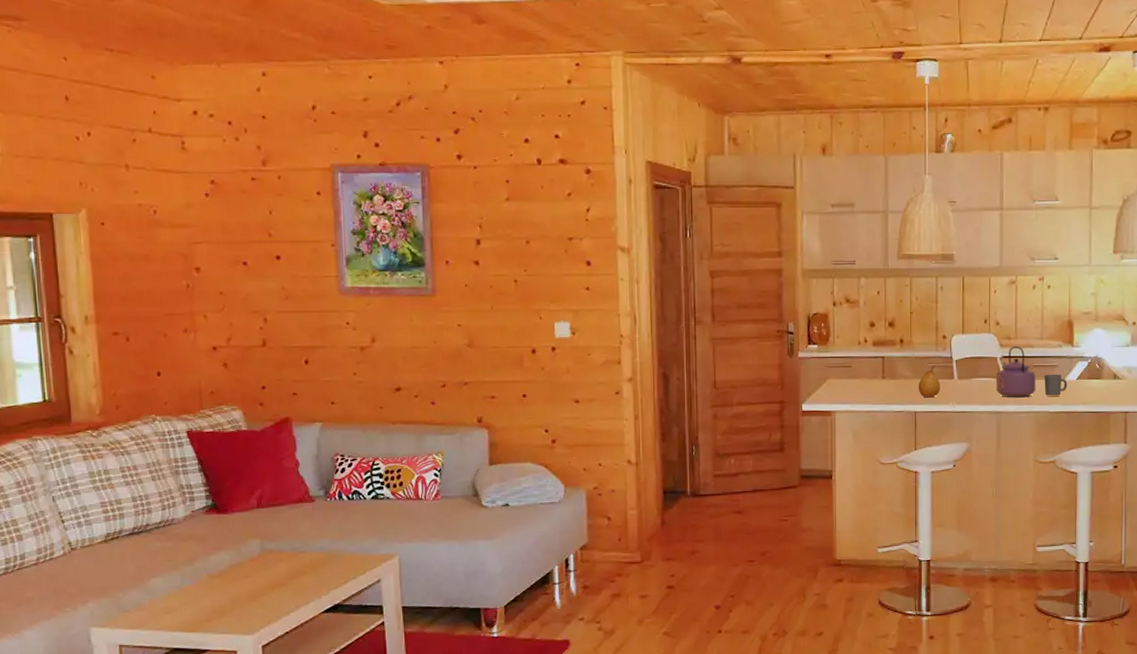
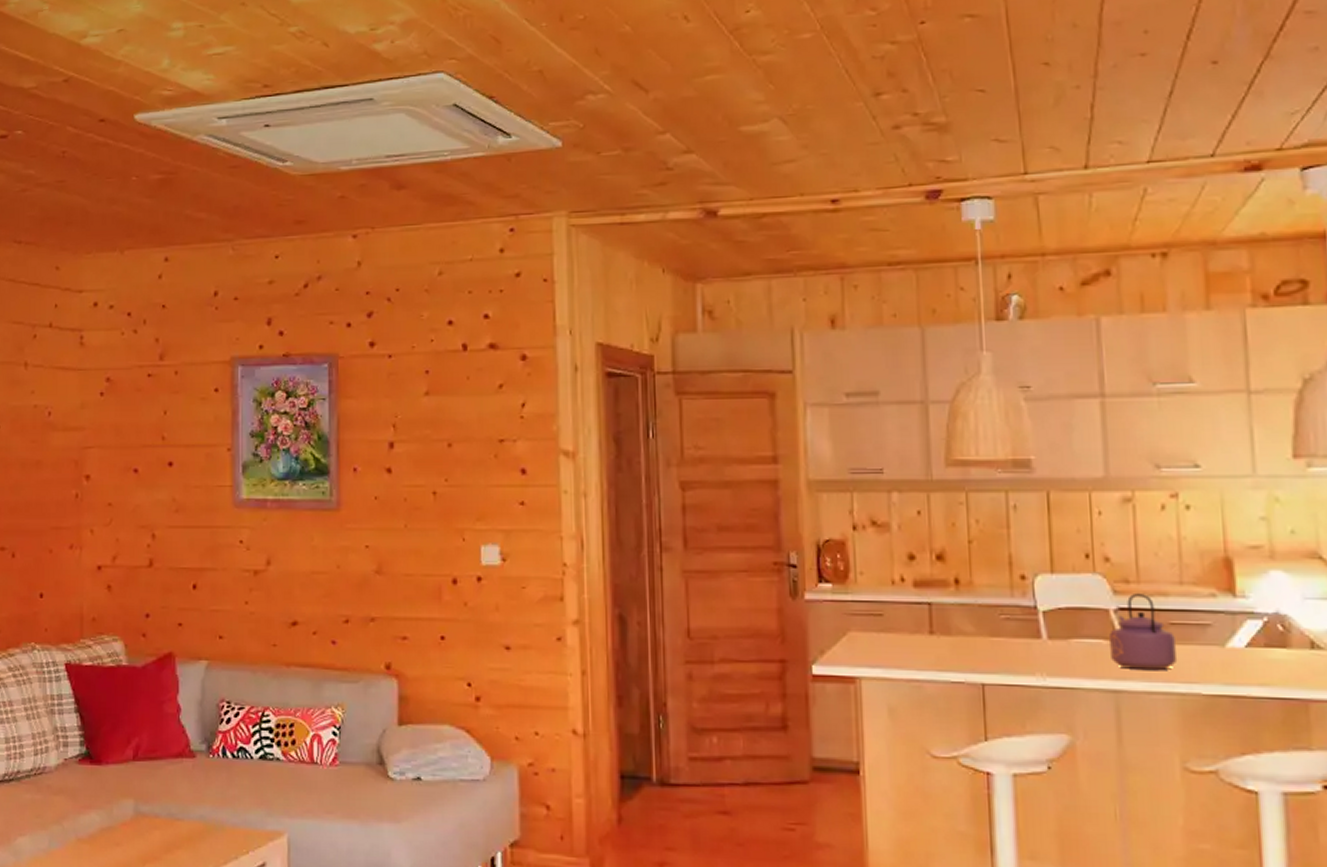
fruit: present [918,366,940,398] -> none [985,619,1021,665]
mug: present [1044,374,1068,397] -> none [1189,637,1231,672]

